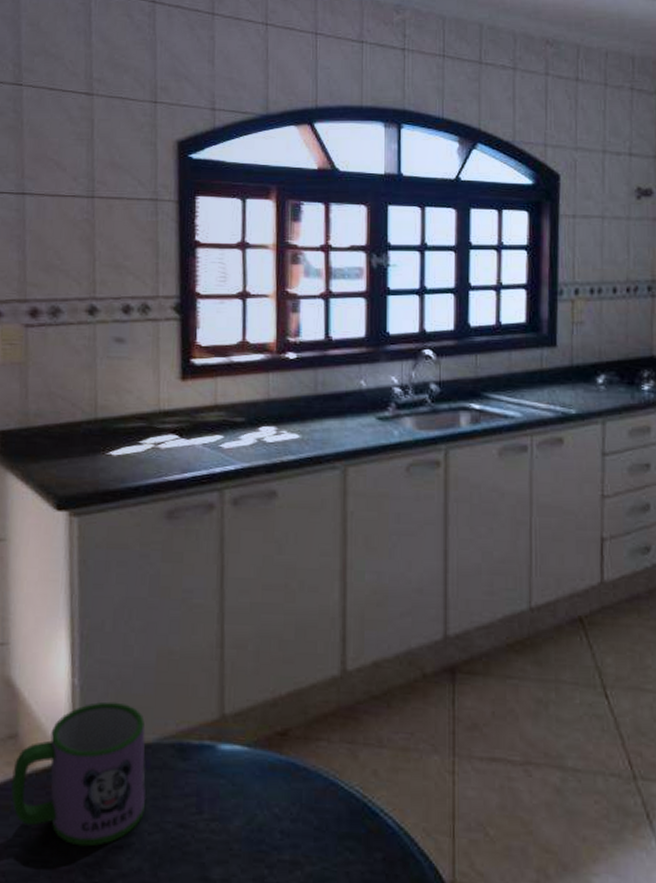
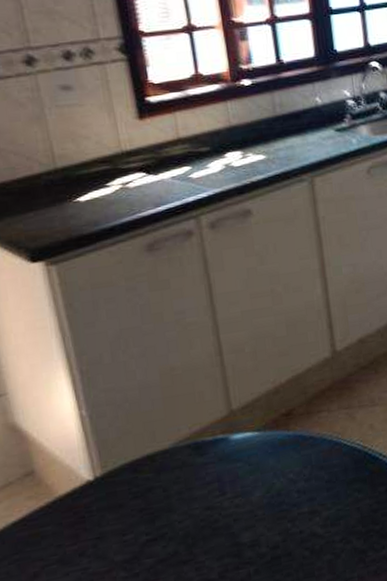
mug: present [11,701,146,847] -> none [35,421,172,549]

